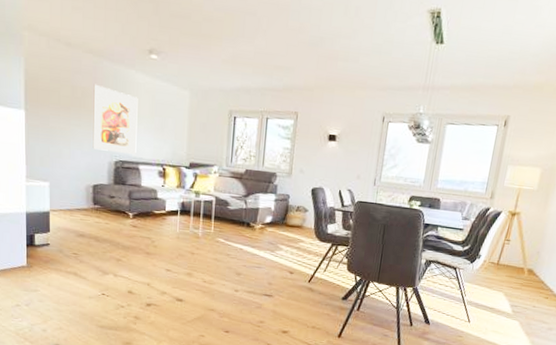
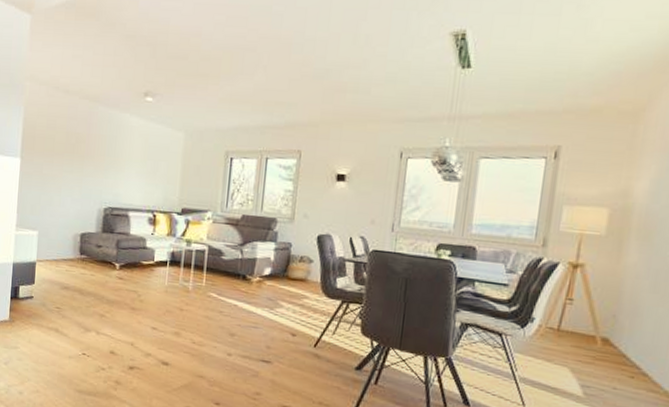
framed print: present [93,84,138,155] -> none [83,129,131,202]

